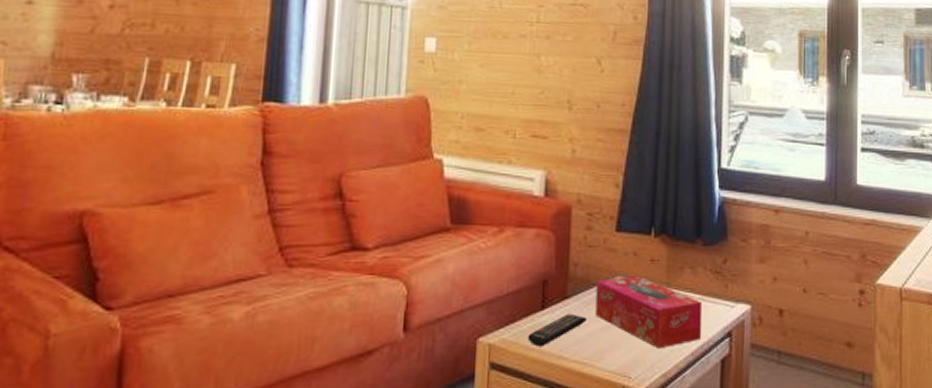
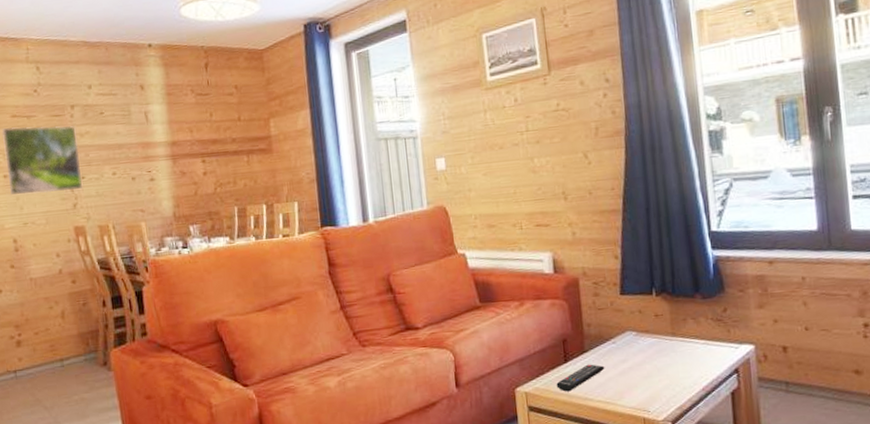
tissue box: present [595,276,702,349] -> none [609,329,711,387]

